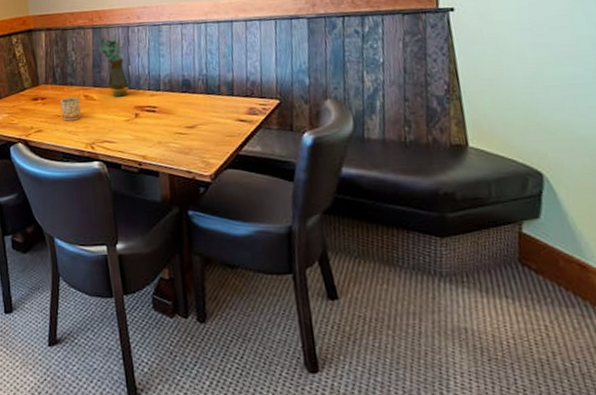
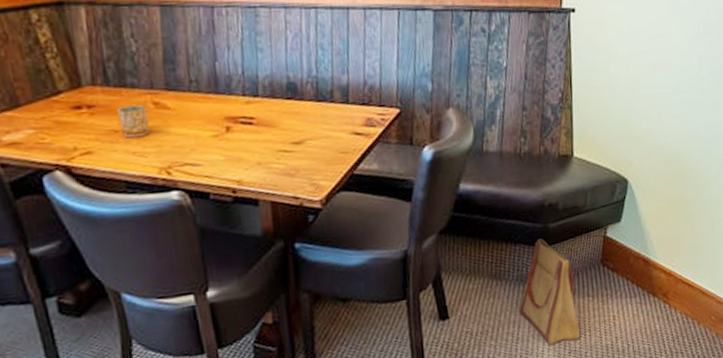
vase: present [100,36,129,97] -> none [172,18,217,105]
shopping bag: none [418,228,502,348] -> present [518,238,581,346]

